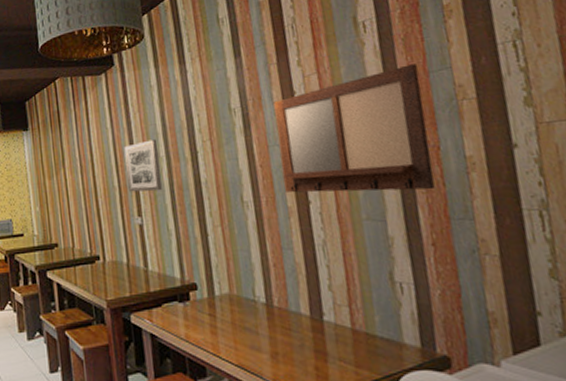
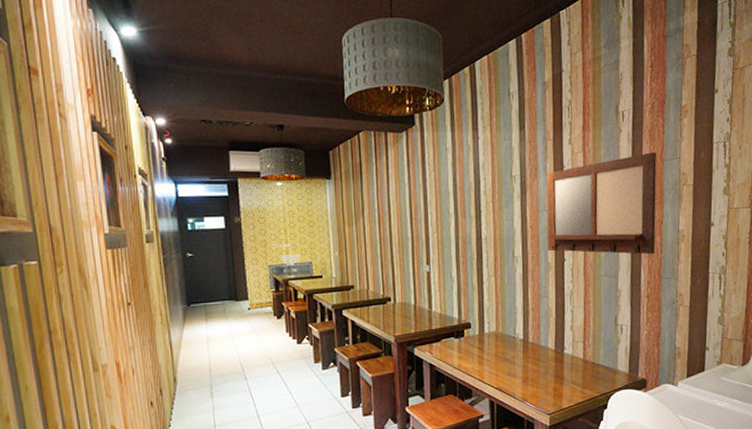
wall art: present [124,139,162,193] -> none [419,197,449,244]

